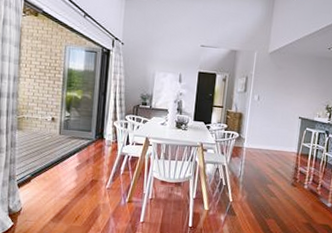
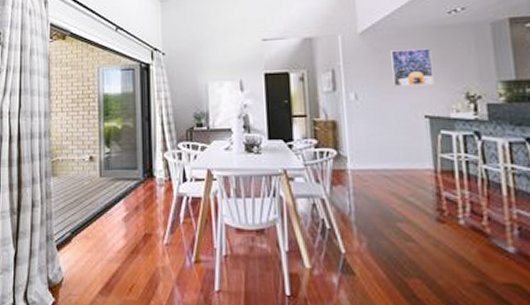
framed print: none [284,69,313,97] -> present [391,48,435,87]

